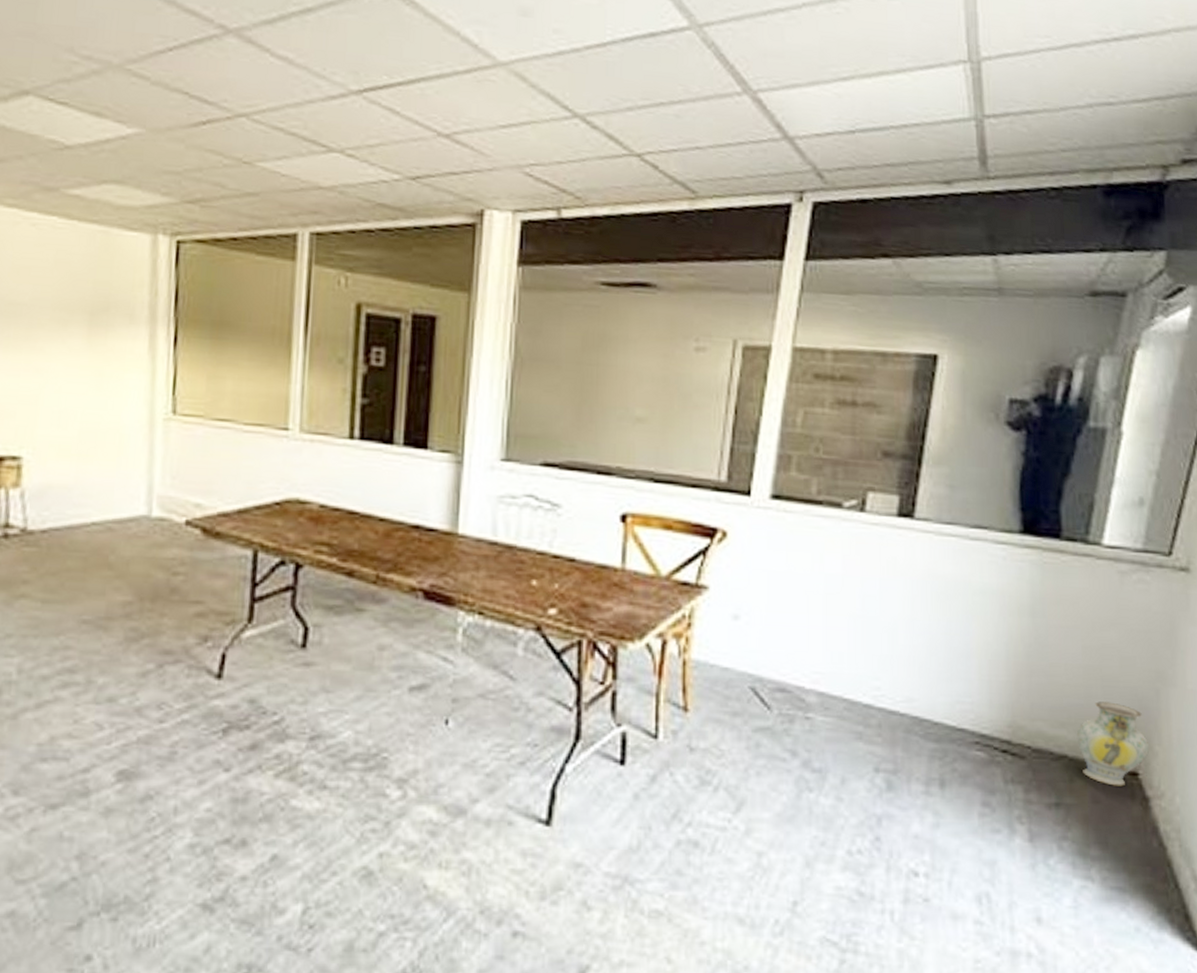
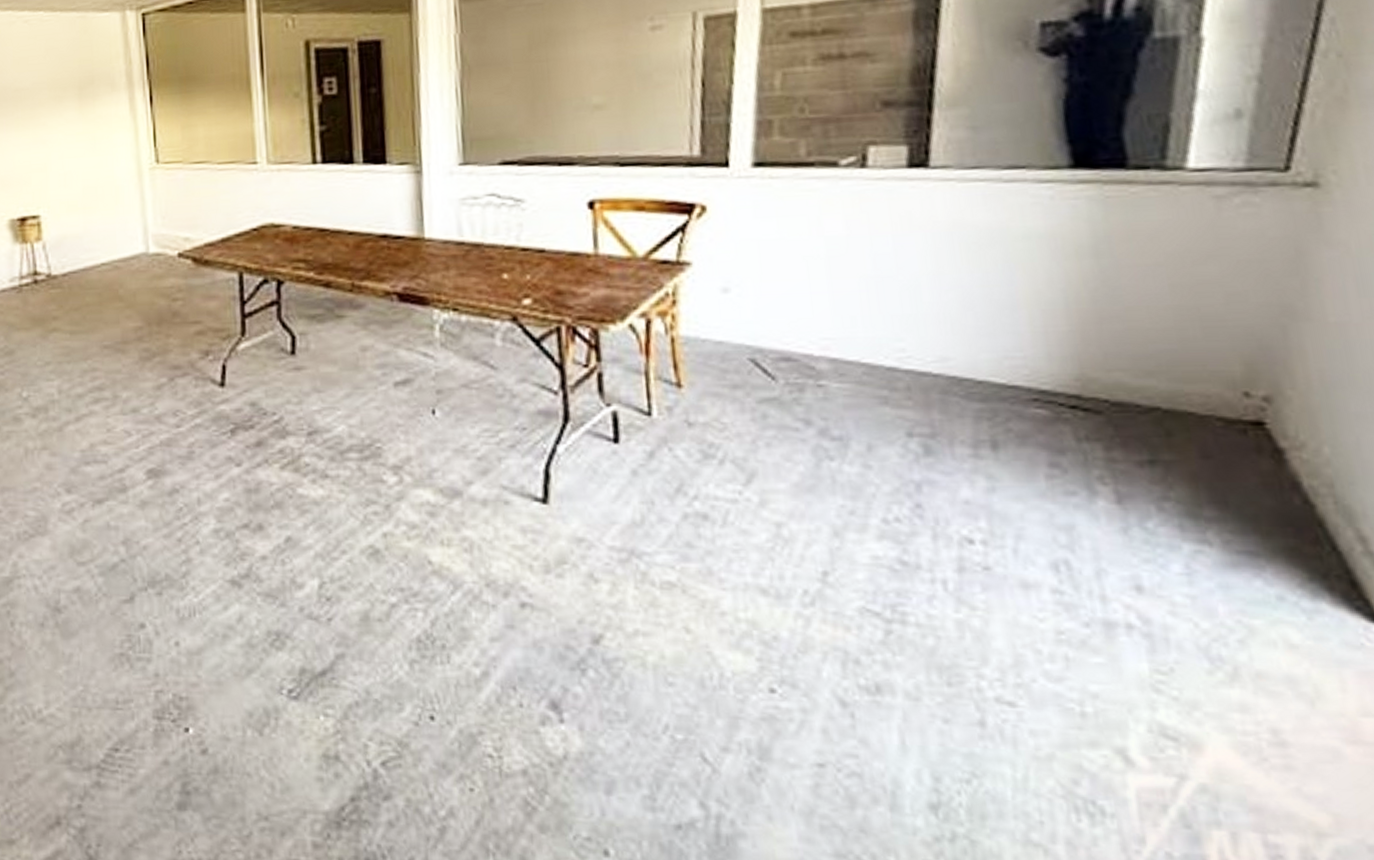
ceramic jug: present [1076,701,1149,787] -> none [1170,344,1278,439]

